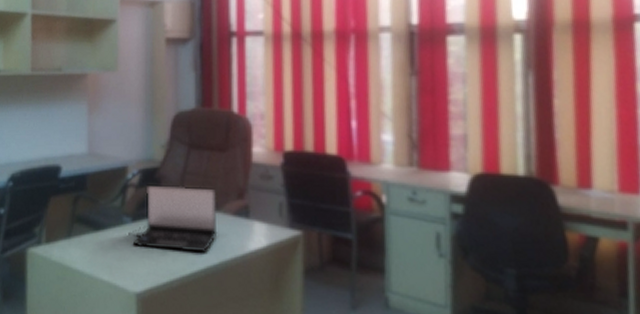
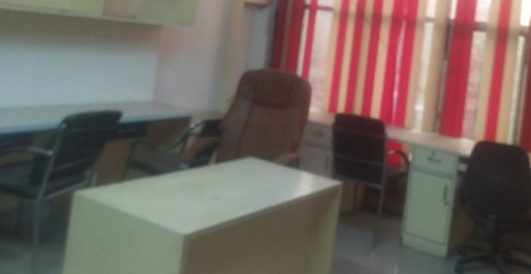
laptop: present [128,184,218,252] -> none [183,134,274,197]

